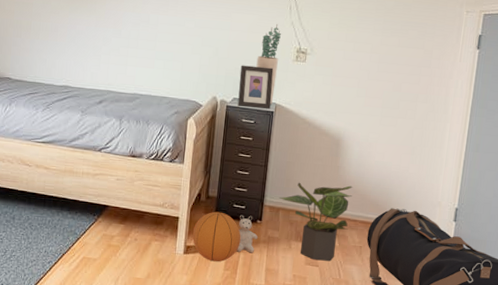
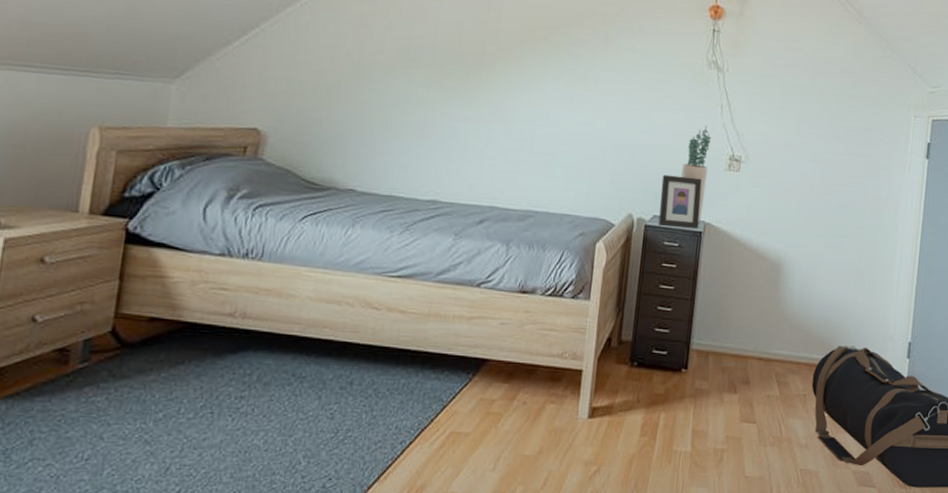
basketball: present [192,211,241,262] -> none [600,360,662,426]
stuffed animal: present [236,215,258,253] -> none [656,363,683,412]
potted plant: present [278,182,353,261] -> none [708,318,796,416]

